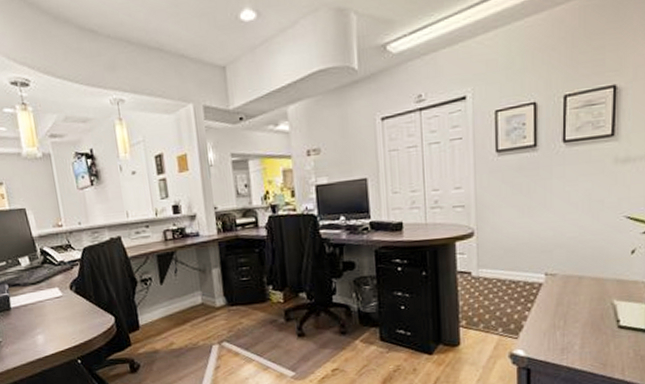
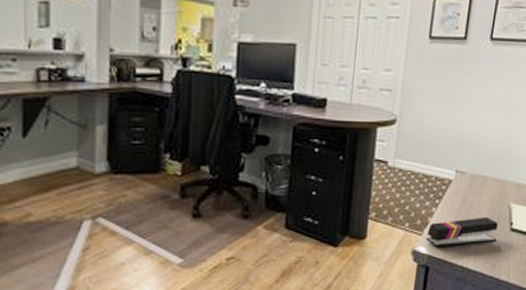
stapler: none [522,315,603,350] -> present [425,216,498,248]

